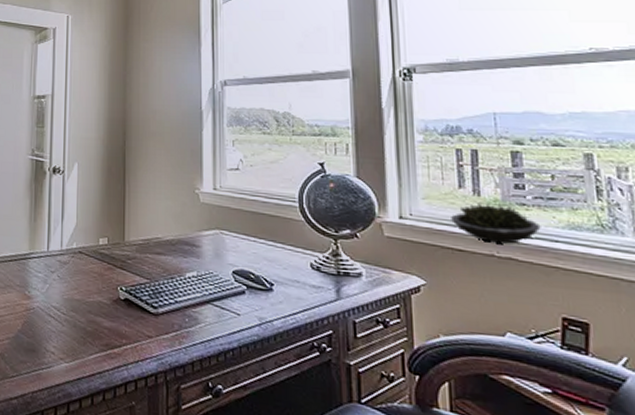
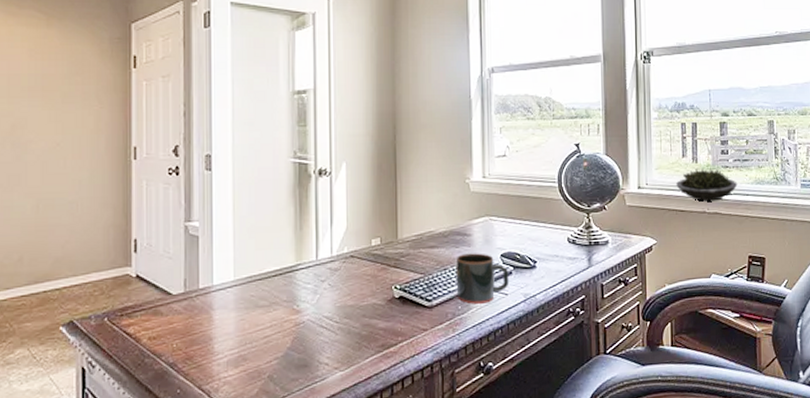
mug: none [183,265,242,321] -> present [456,253,509,304]

